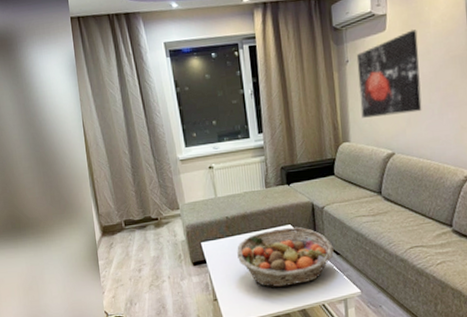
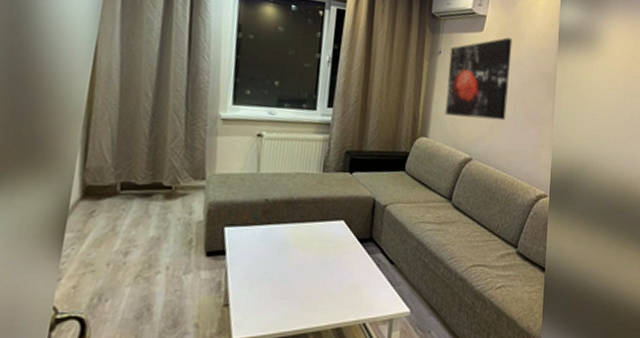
fruit basket: present [237,226,334,288] -> none [269,222,389,297]

